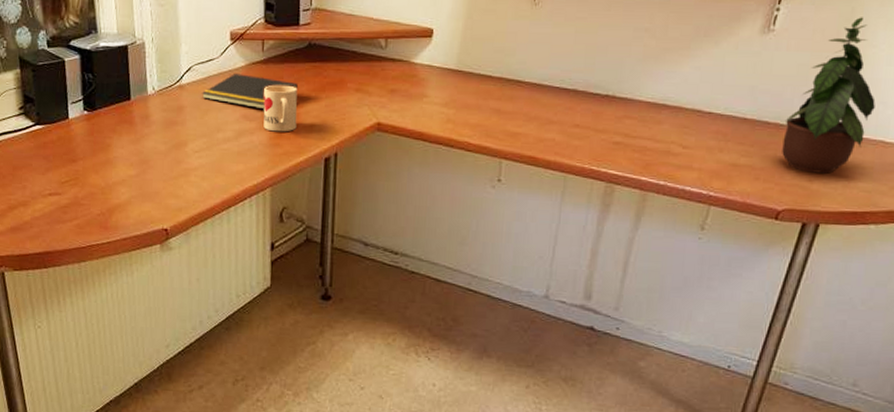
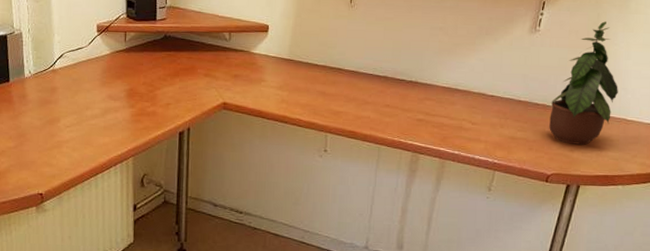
notepad: present [201,73,299,110] -> none [72,60,157,91]
mug: present [263,84,298,132] -> none [126,70,156,110]

